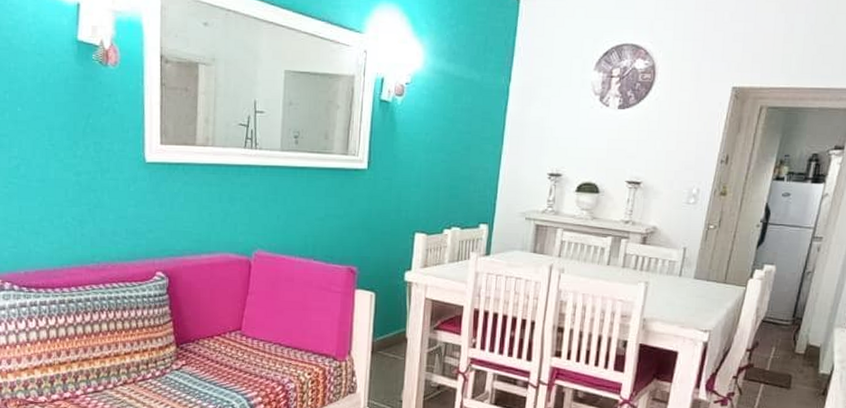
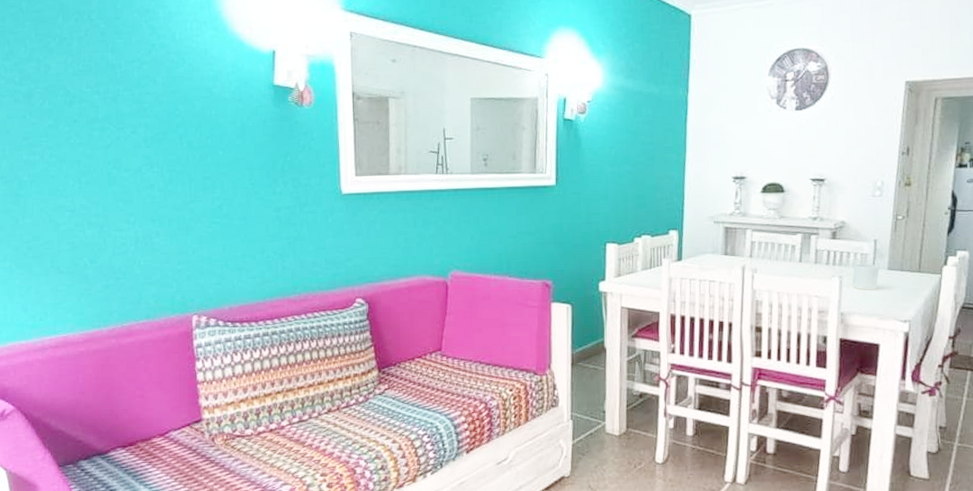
mug: none [658,270,686,298] -> present [853,263,880,290]

